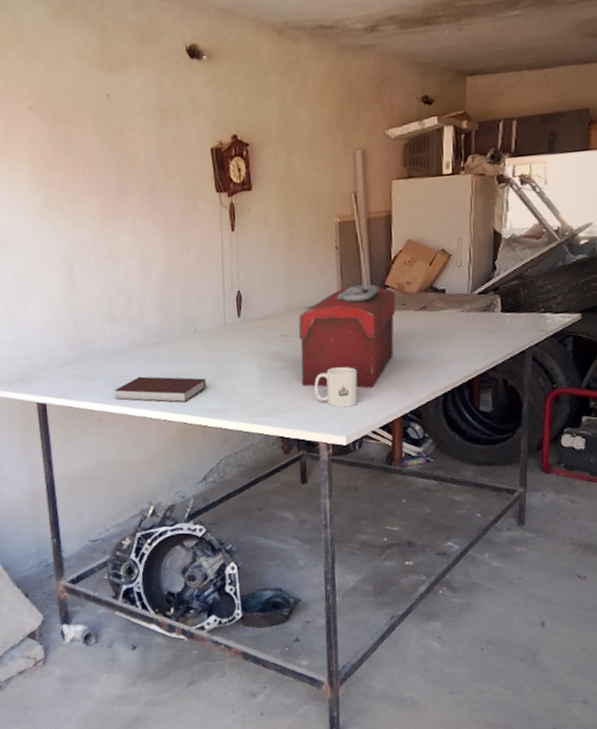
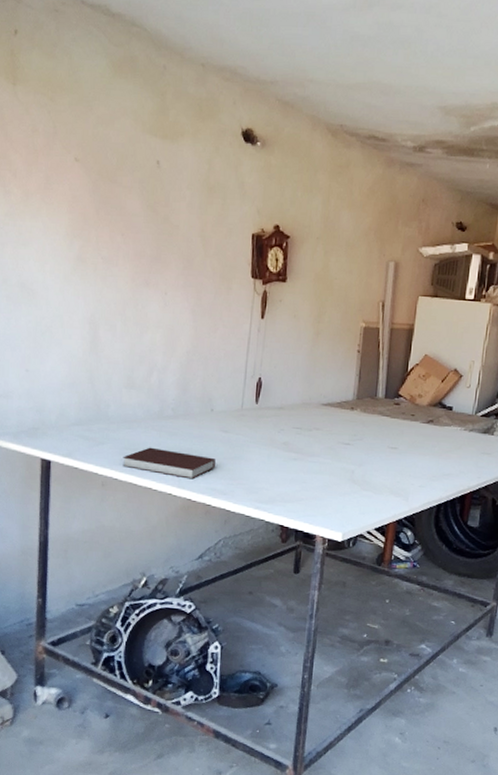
toolbox: present [298,284,396,389] -> none [307,390,406,490]
mug: present [314,367,358,408] -> none [318,466,362,506]

